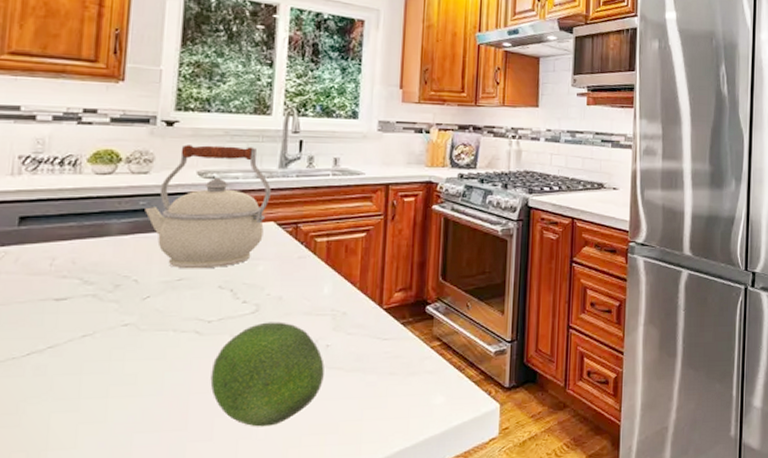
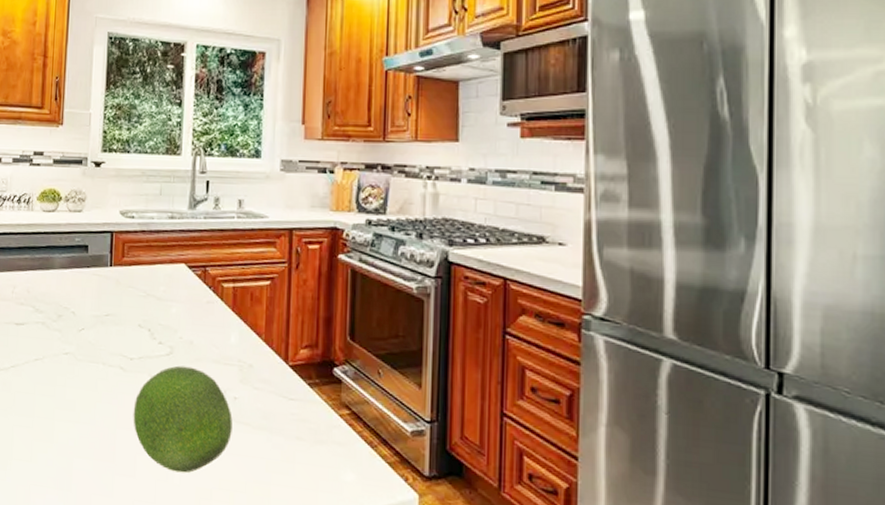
kettle: present [145,145,271,269] -> none [79,185,182,307]

